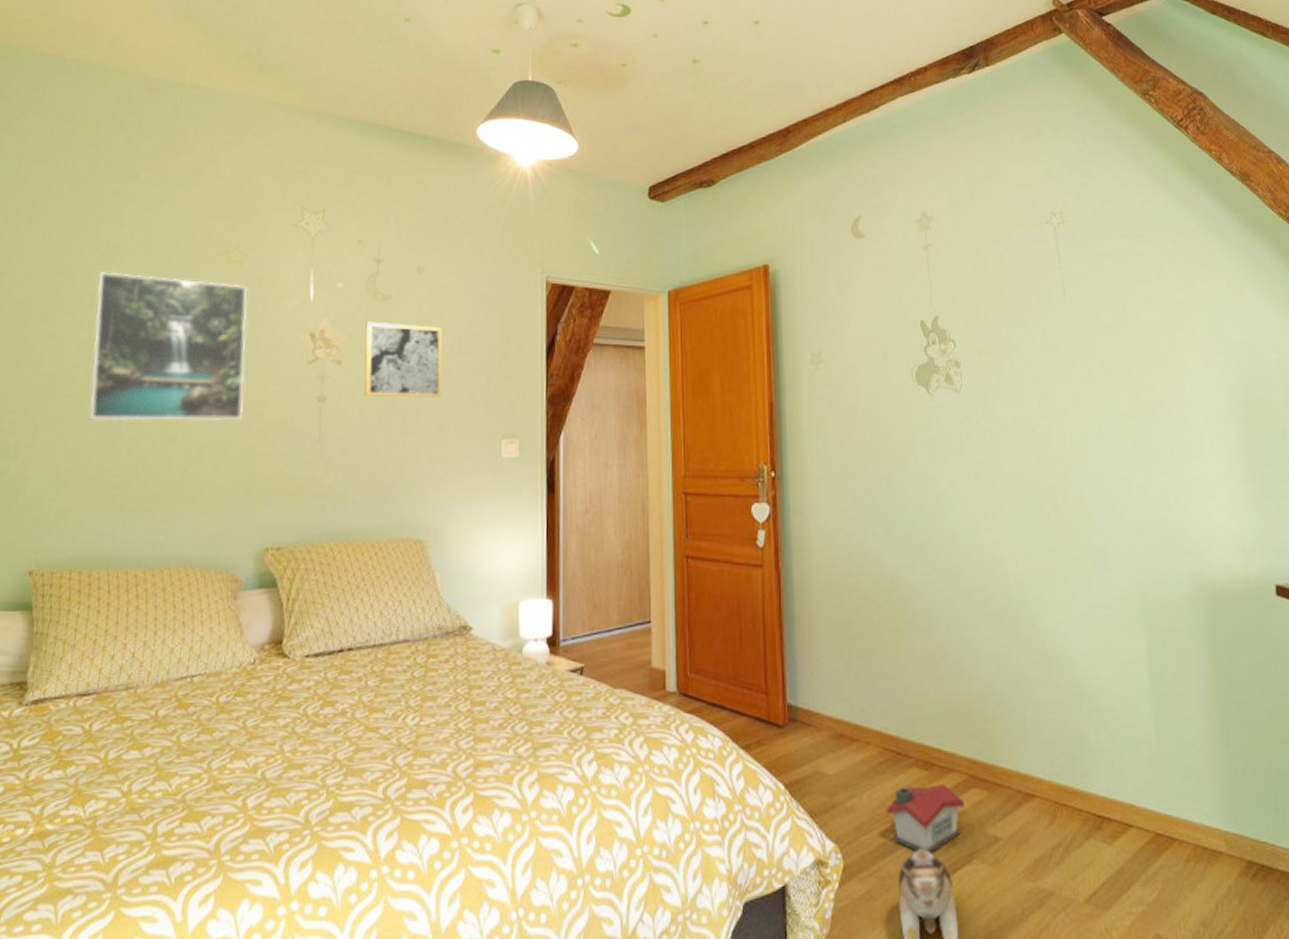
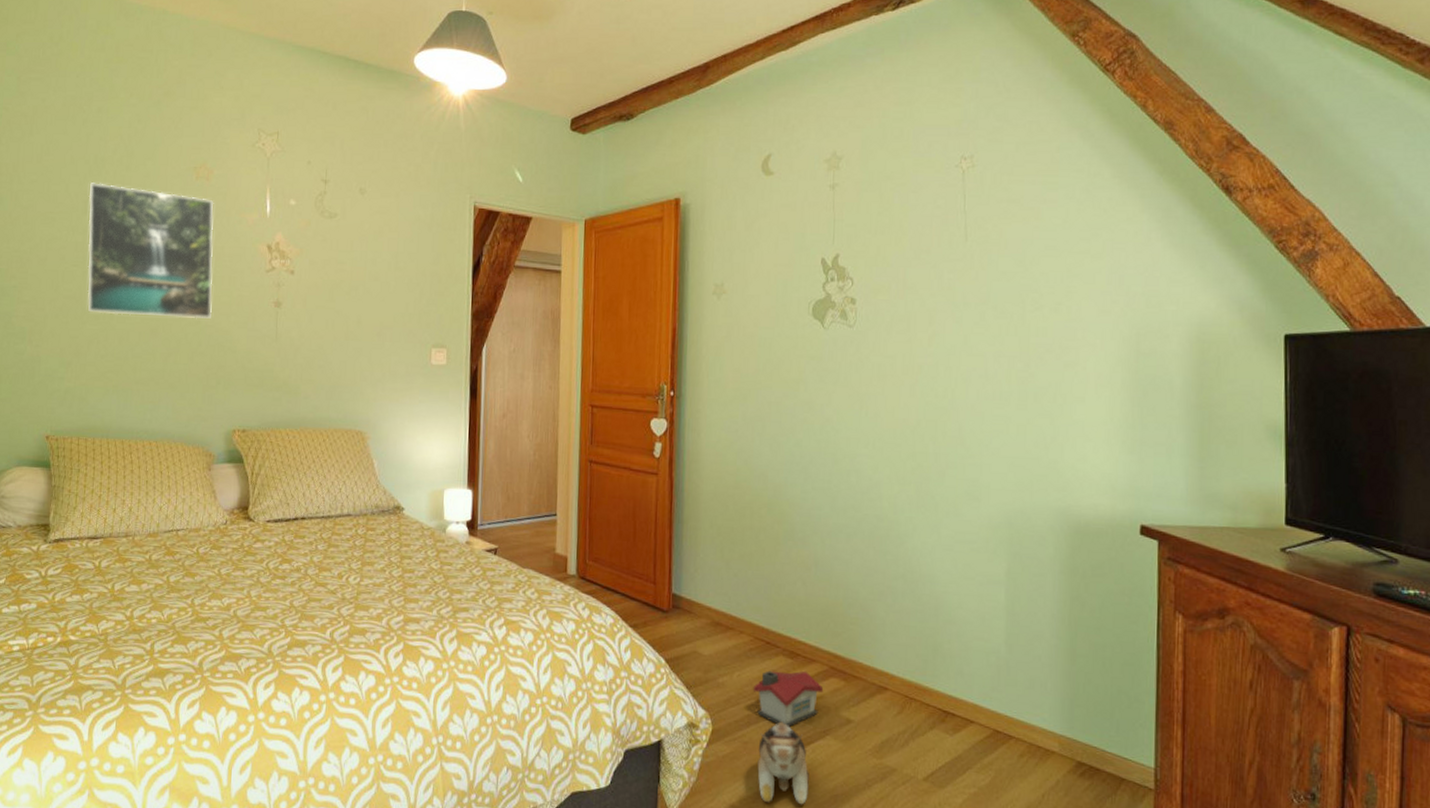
wall art: present [364,321,444,398] -> none [314,237,382,308]

